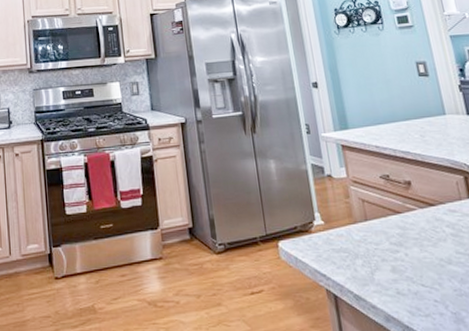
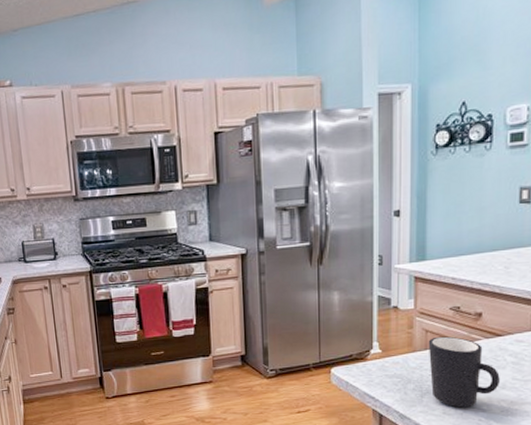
mug: none [366,206,445,287] -> present [428,336,500,408]

